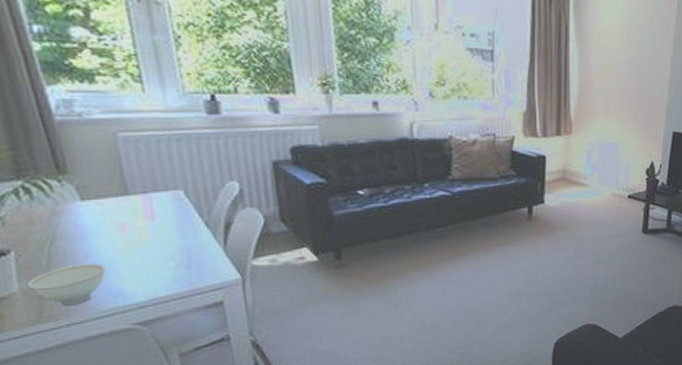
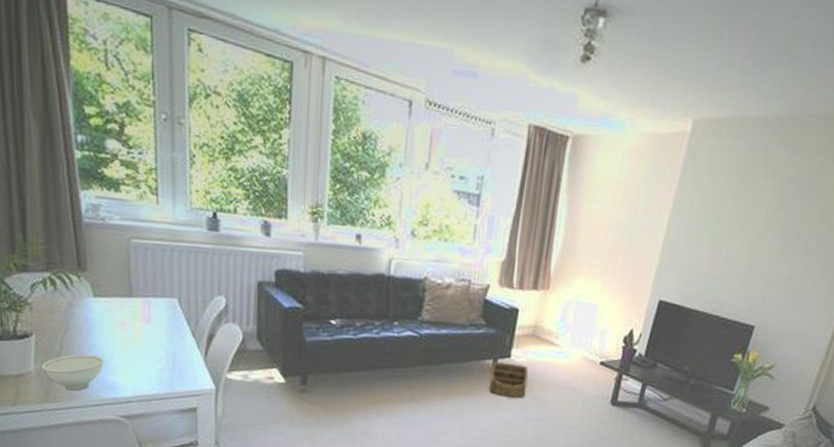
basket: none [527,208,564,241] -> present [489,362,529,398]

